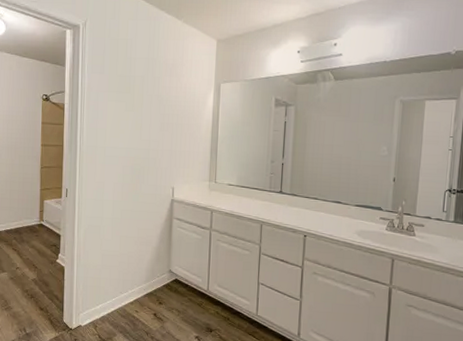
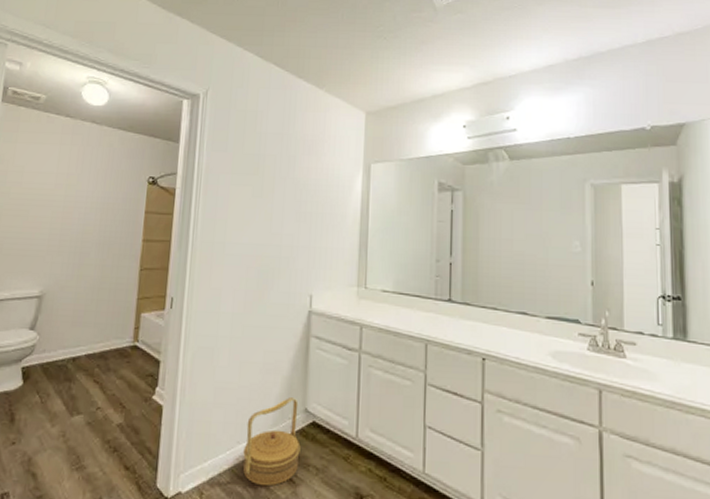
basket: none [125,262,167,323] -> present [243,397,301,487]

